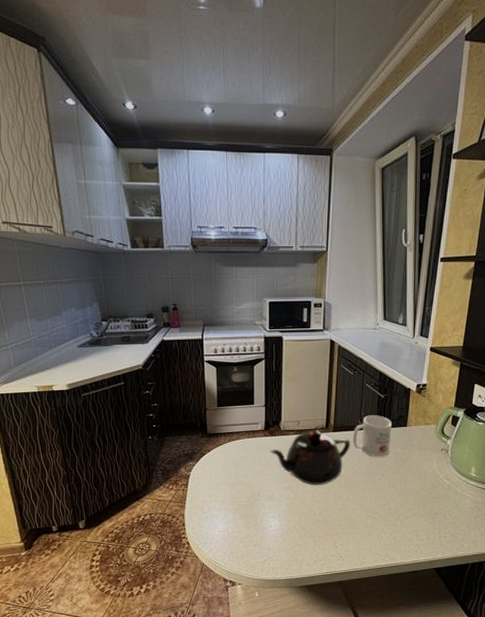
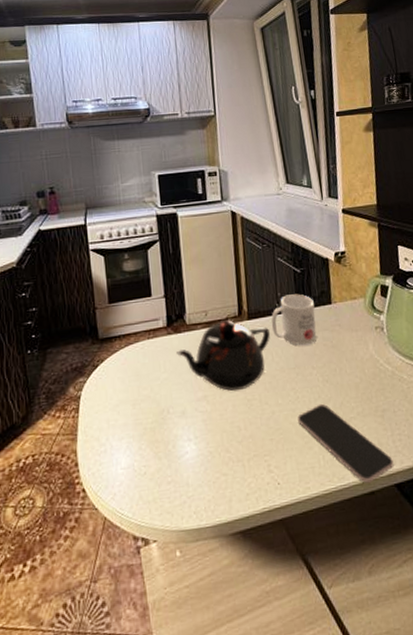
smartphone: none [364,503,437,564] -> present [298,403,394,483]

